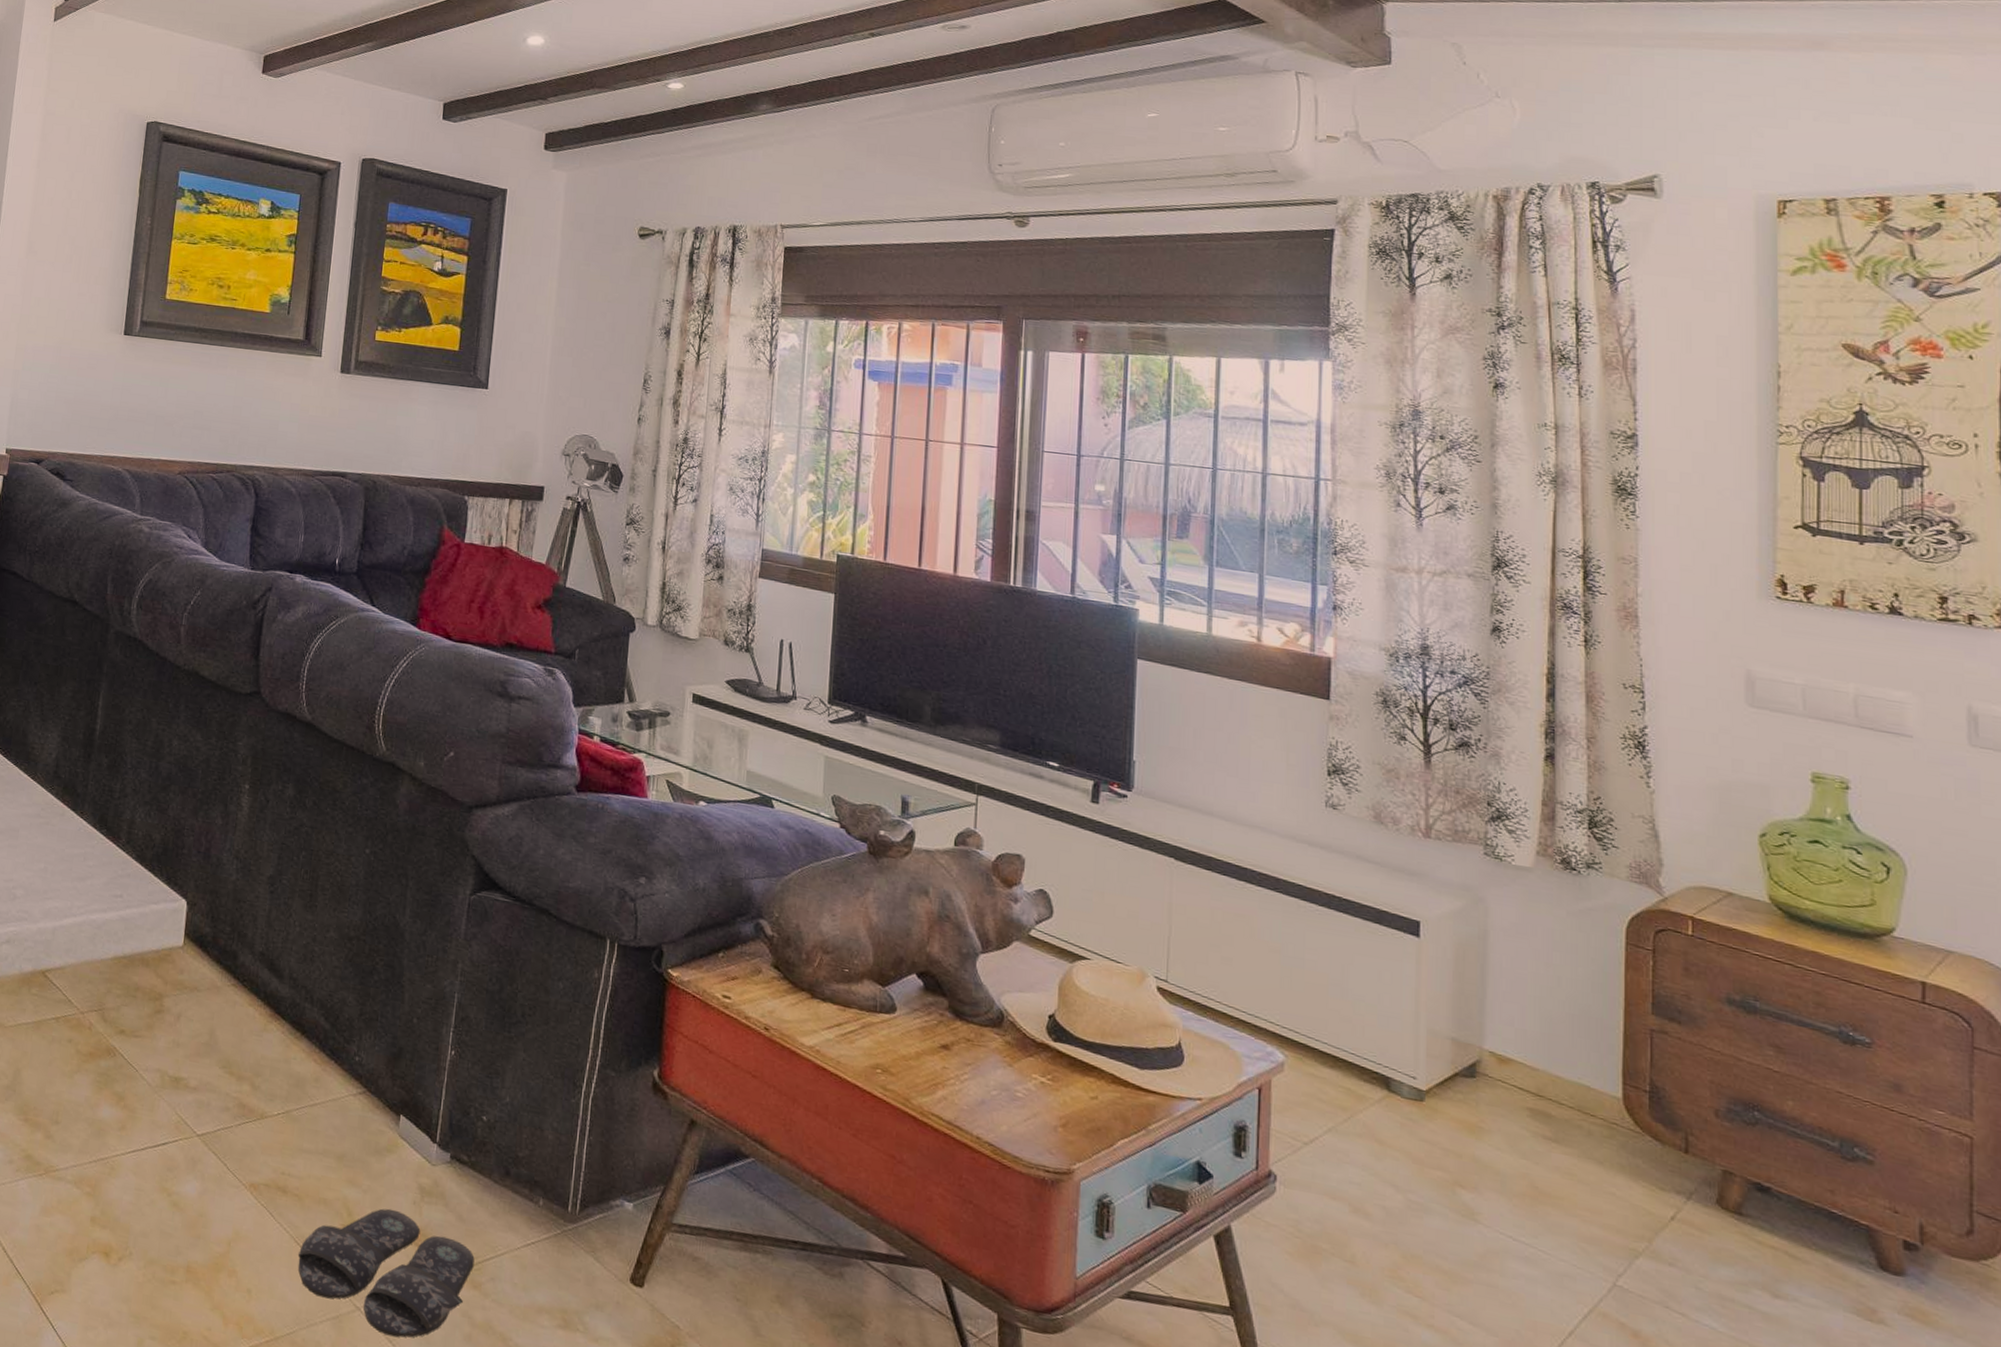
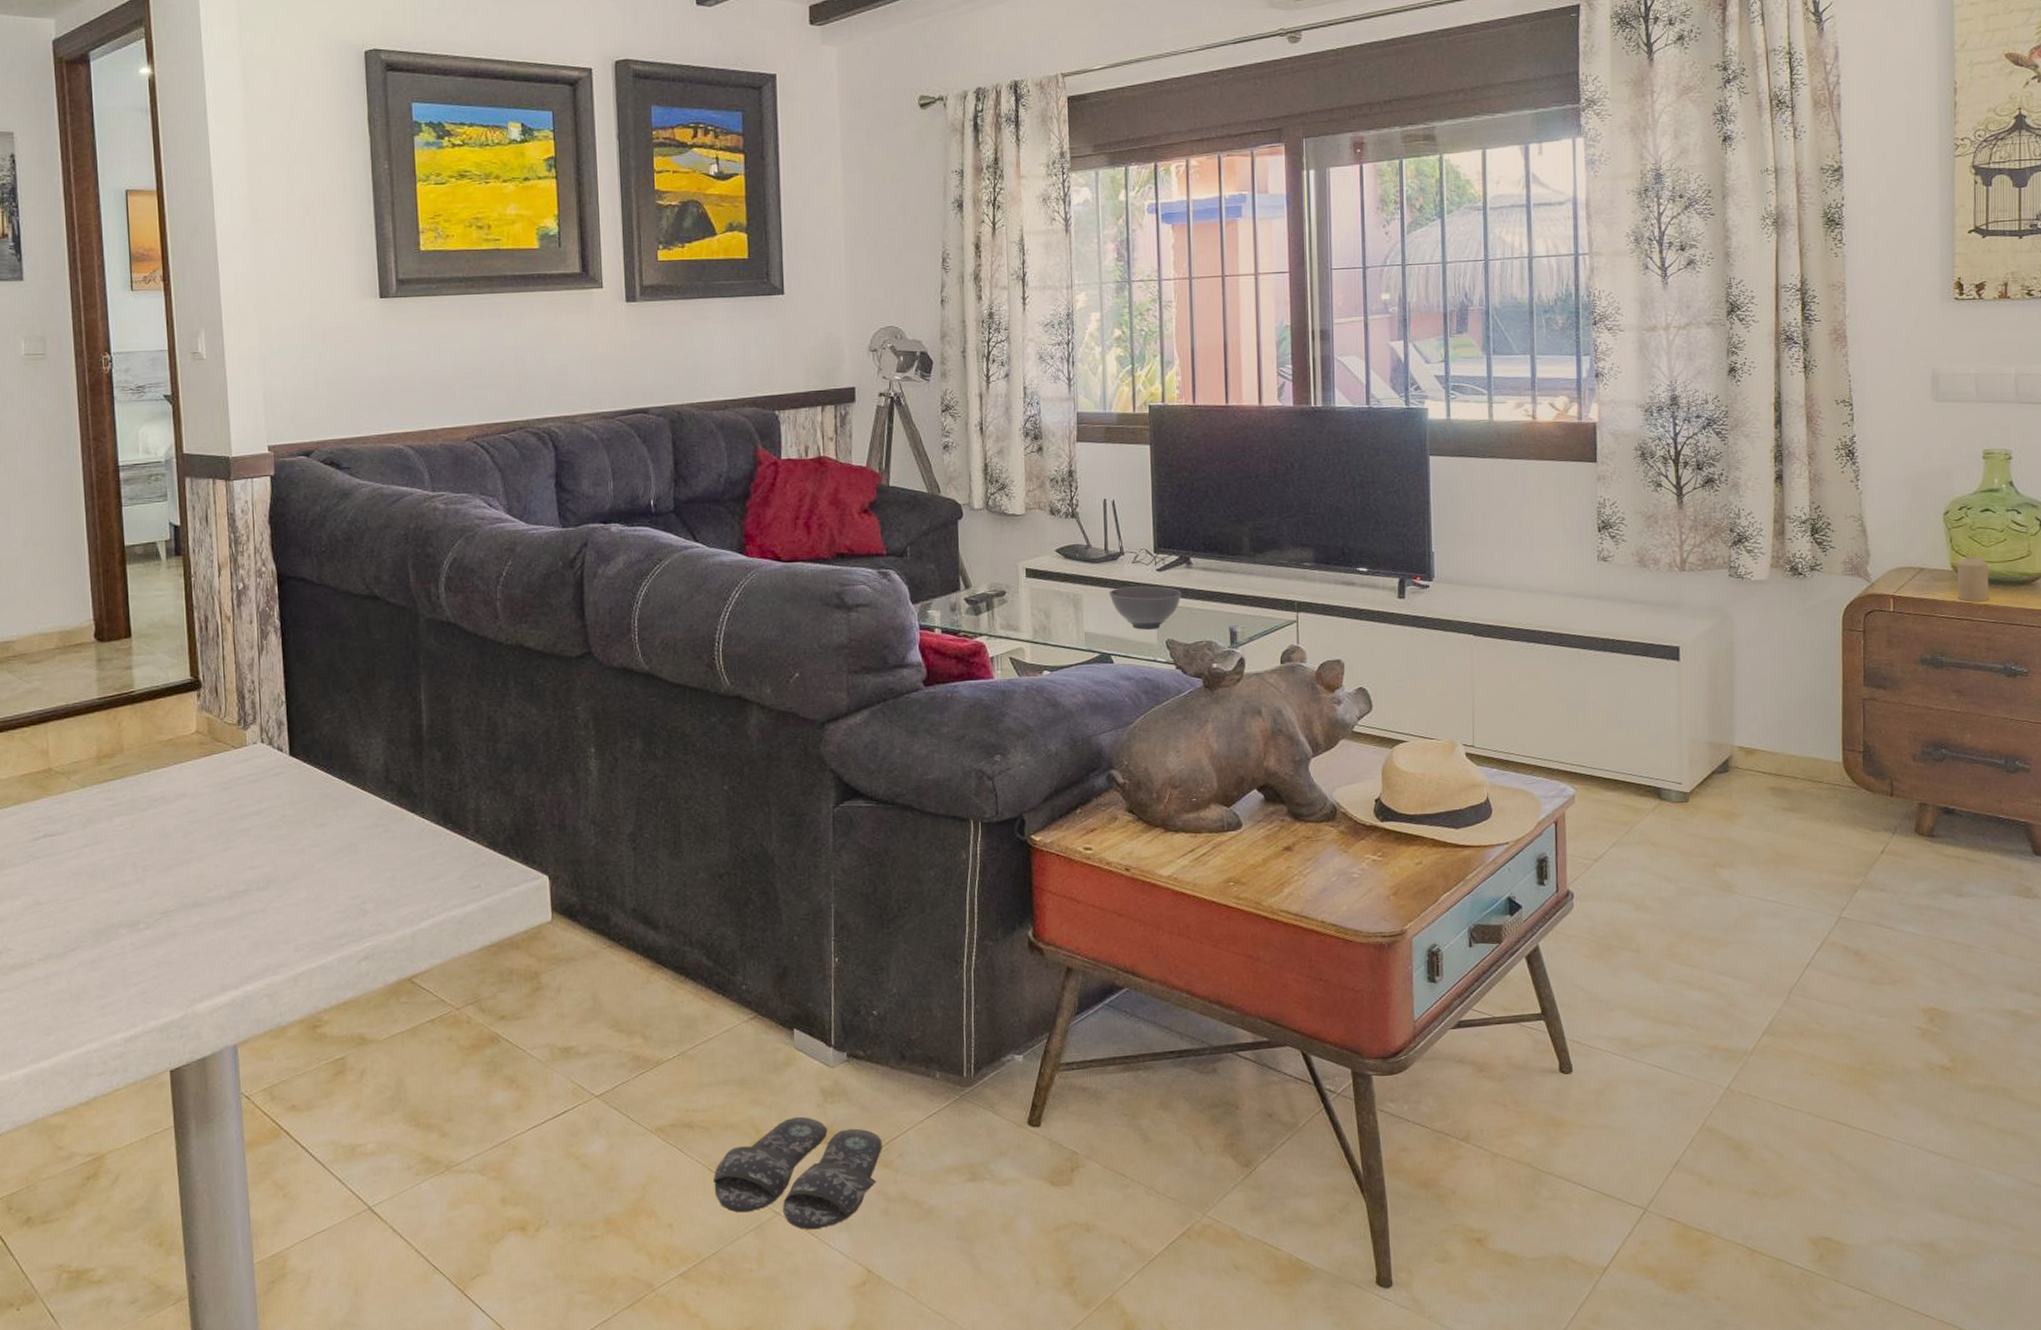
bowl: none [776,731,853,783] -> present [1108,586,1182,630]
candle: none [1776,889,1819,948] -> present [1957,556,1990,602]

